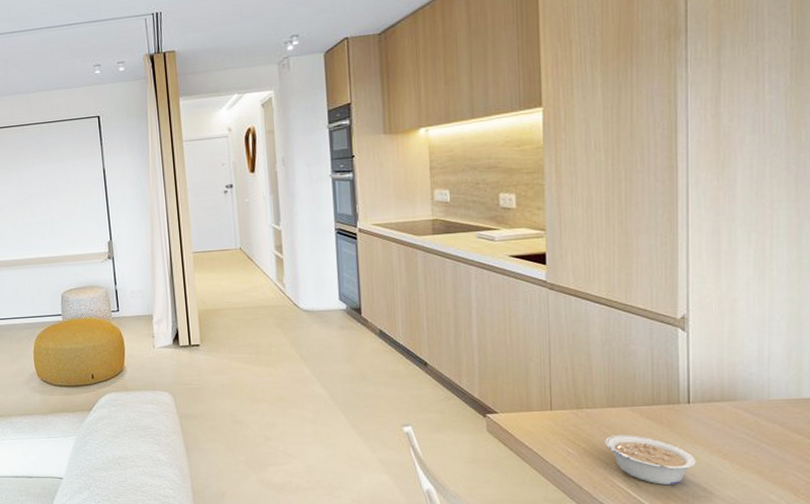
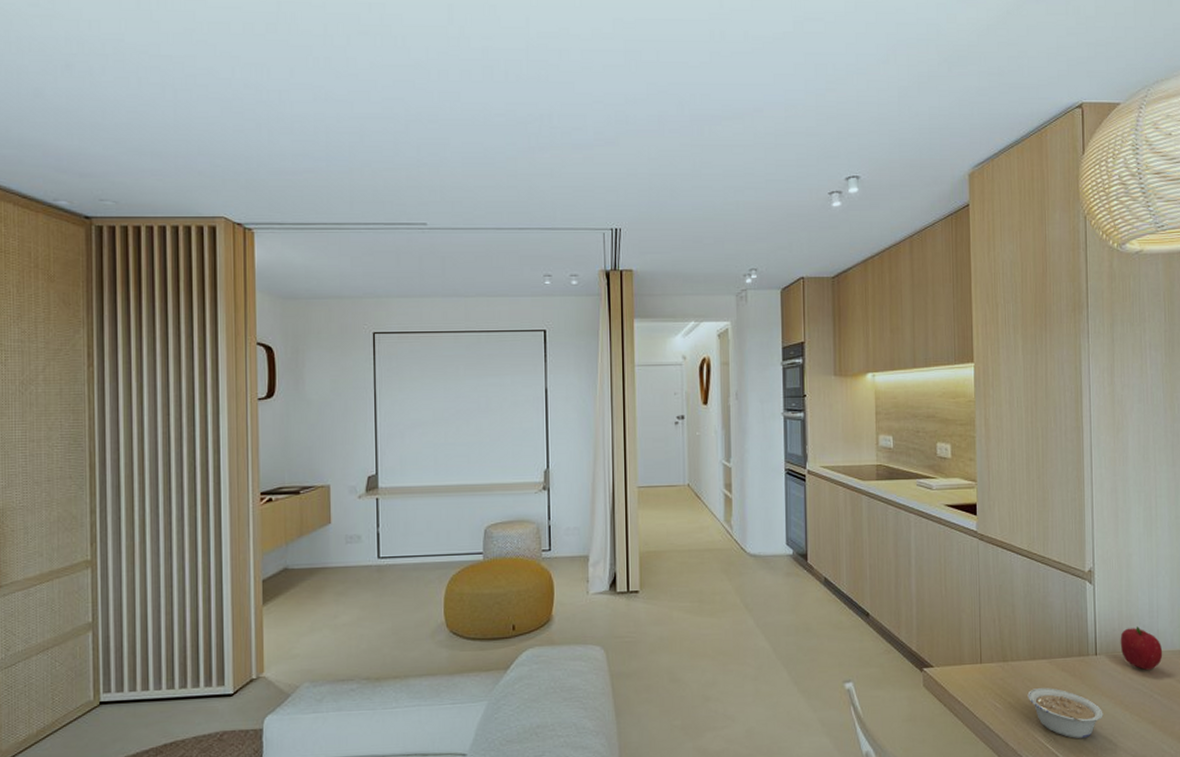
fruit: none [719,374,774,420] -> present [1120,626,1163,671]

